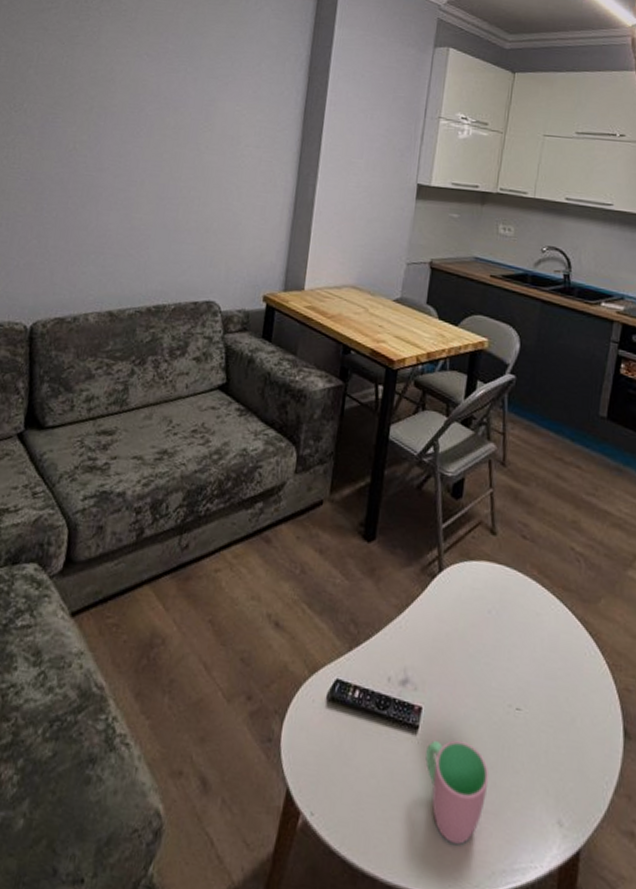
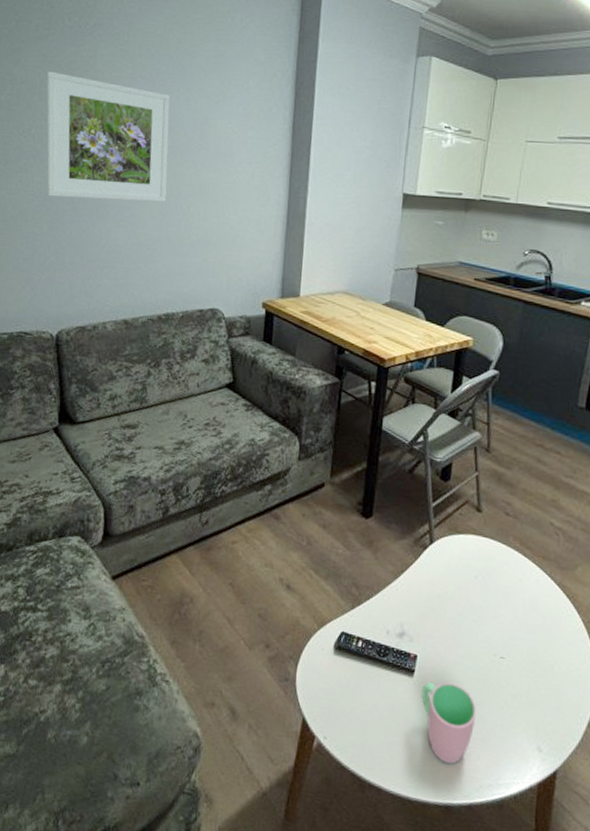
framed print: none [34,44,177,185] -> present [46,71,171,202]

